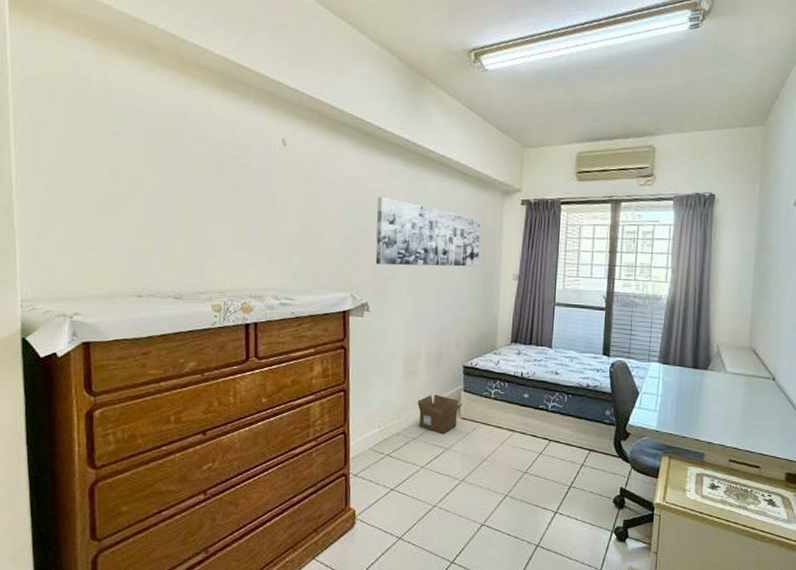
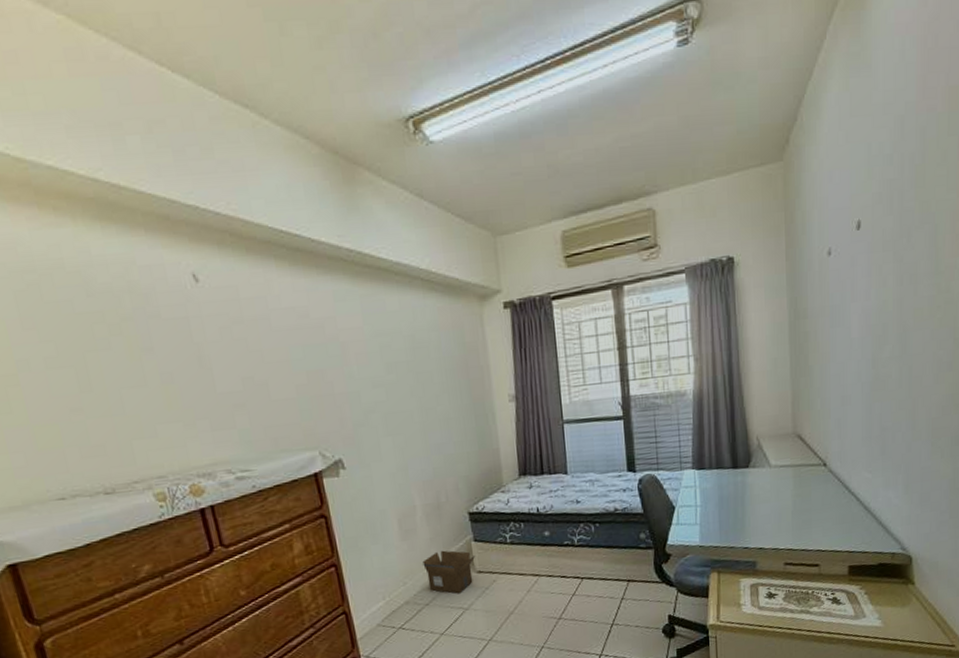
wall art: present [375,197,481,267] -> none [326,327,466,411]

